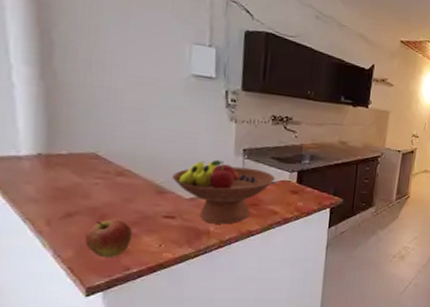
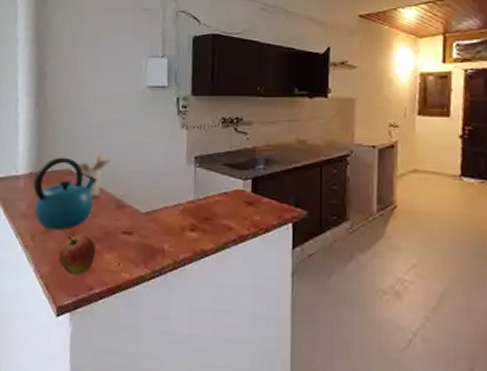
kettle: none [44,139,132,215] -> present [33,157,97,230]
utensil holder: none [107,140,148,183] -> present [79,154,111,198]
fruit bowl: present [171,159,275,224] -> none [130,169,228,242]

